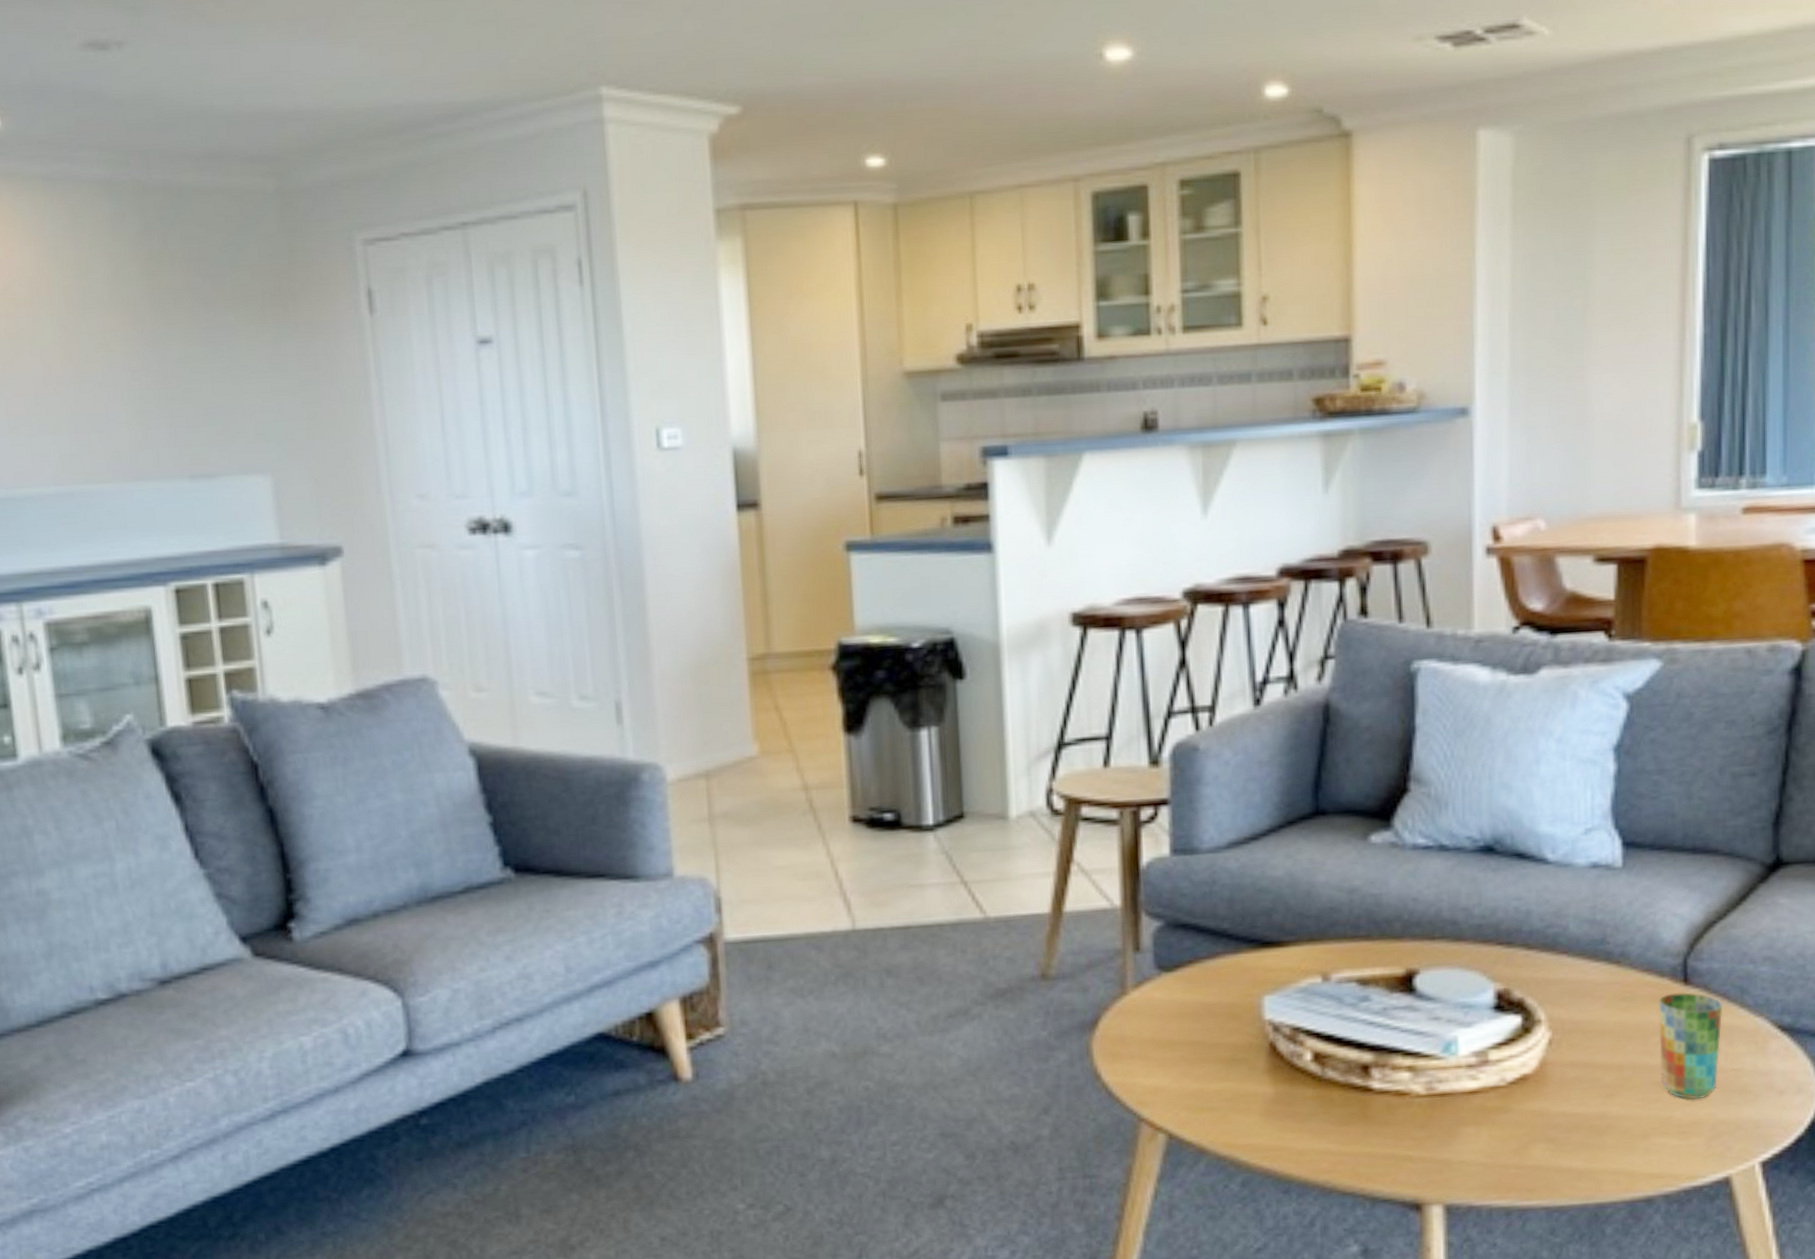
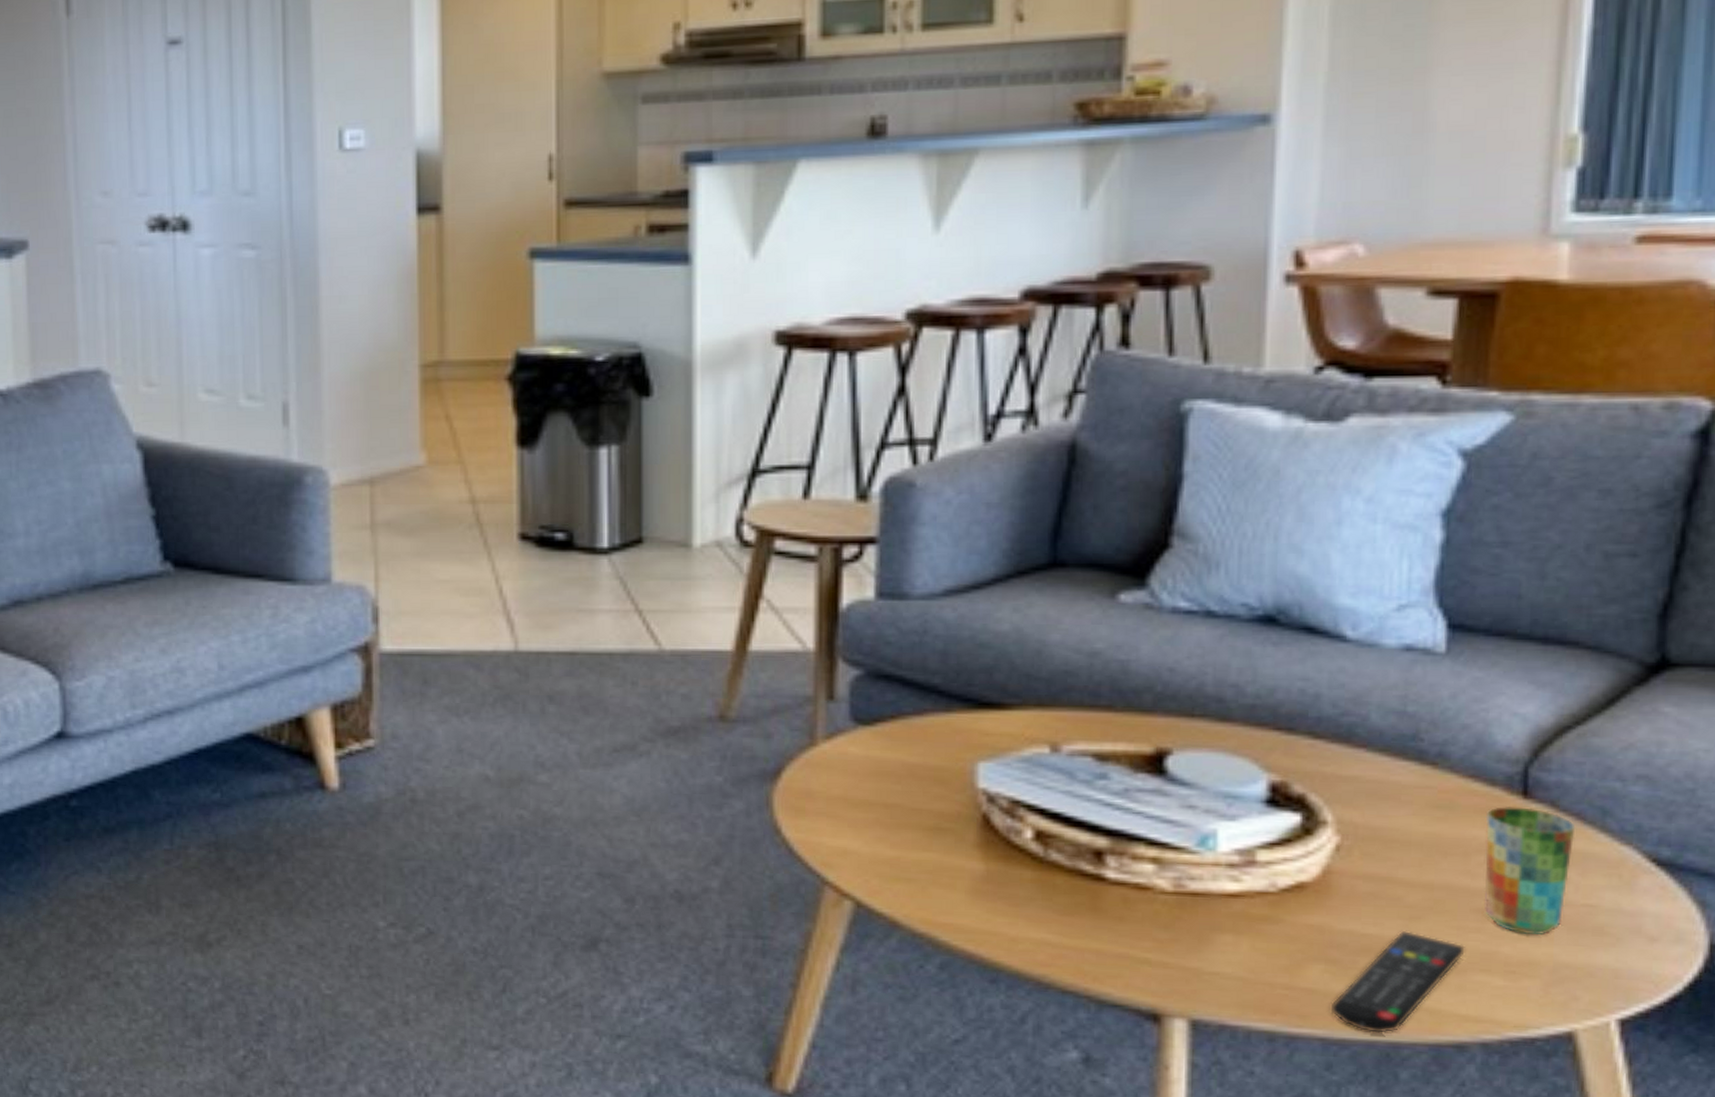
remote control: none [1551,1106,1649,1198] -> present [1331,930,1466,1034]

